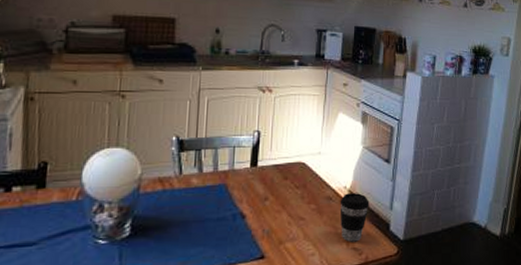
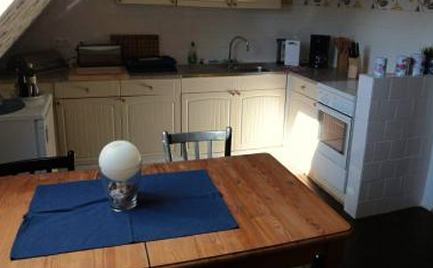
coffee cup: present [339,193,370,242] -> none [300,179,326,219]

